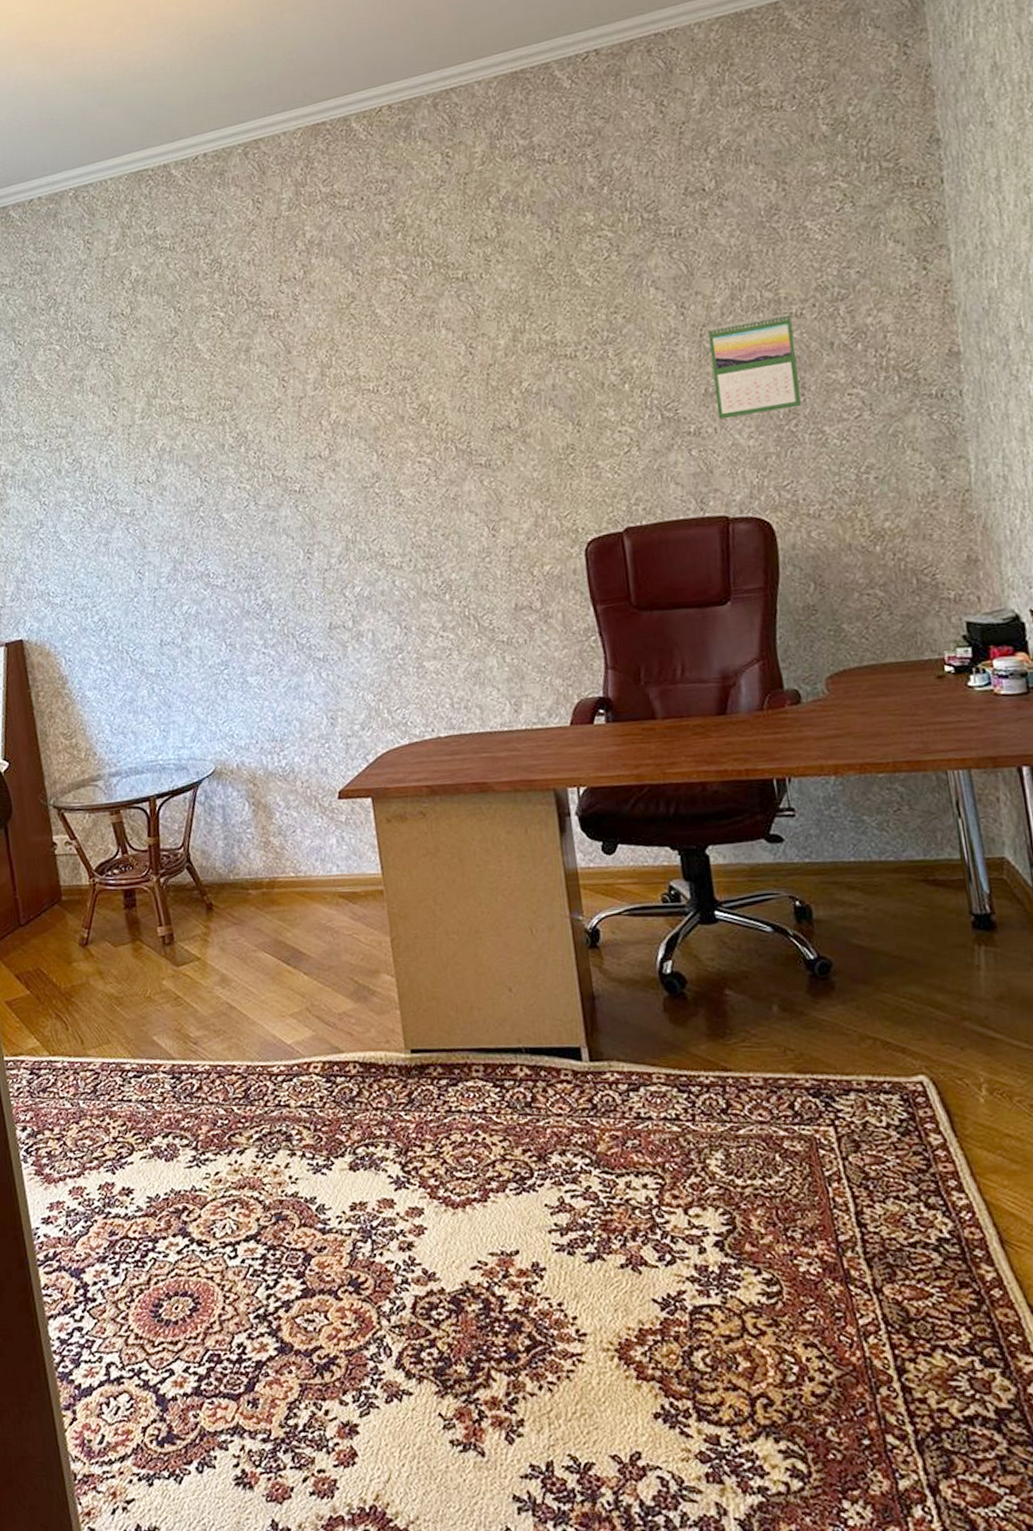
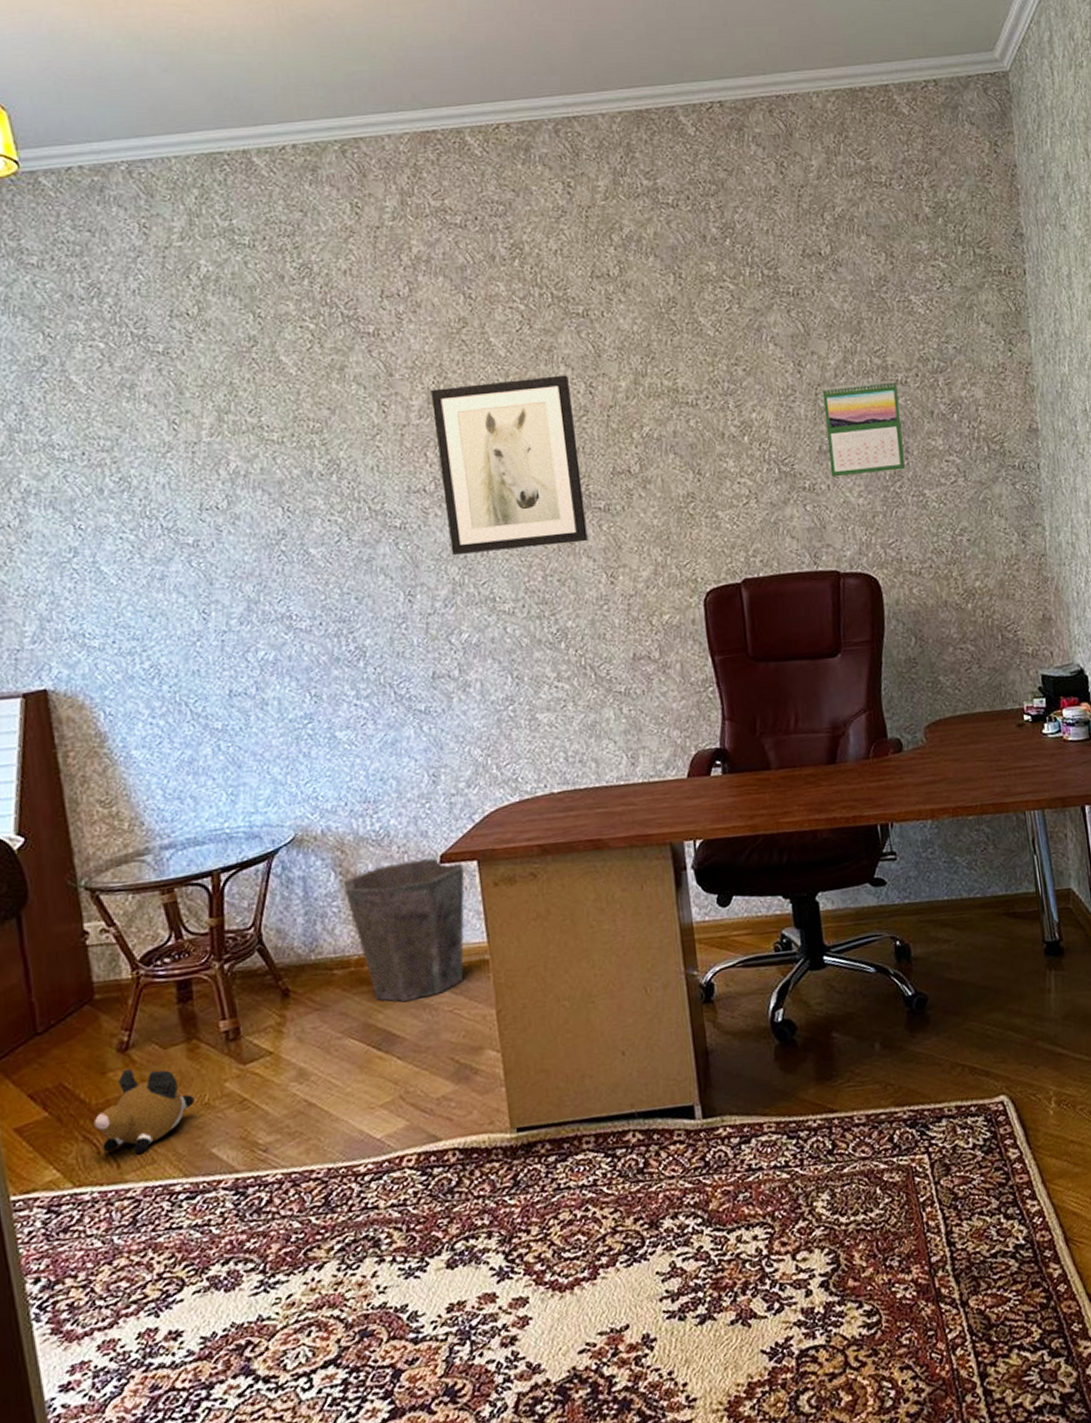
plush toy: none [63,961,139,1033] -> present [93,1068,194,1153]
waste bin: none [257,794,361,924] -> present [344,858,465,1002]
wall art: none [324,338,470,516] -> present [430,375,588,556]

